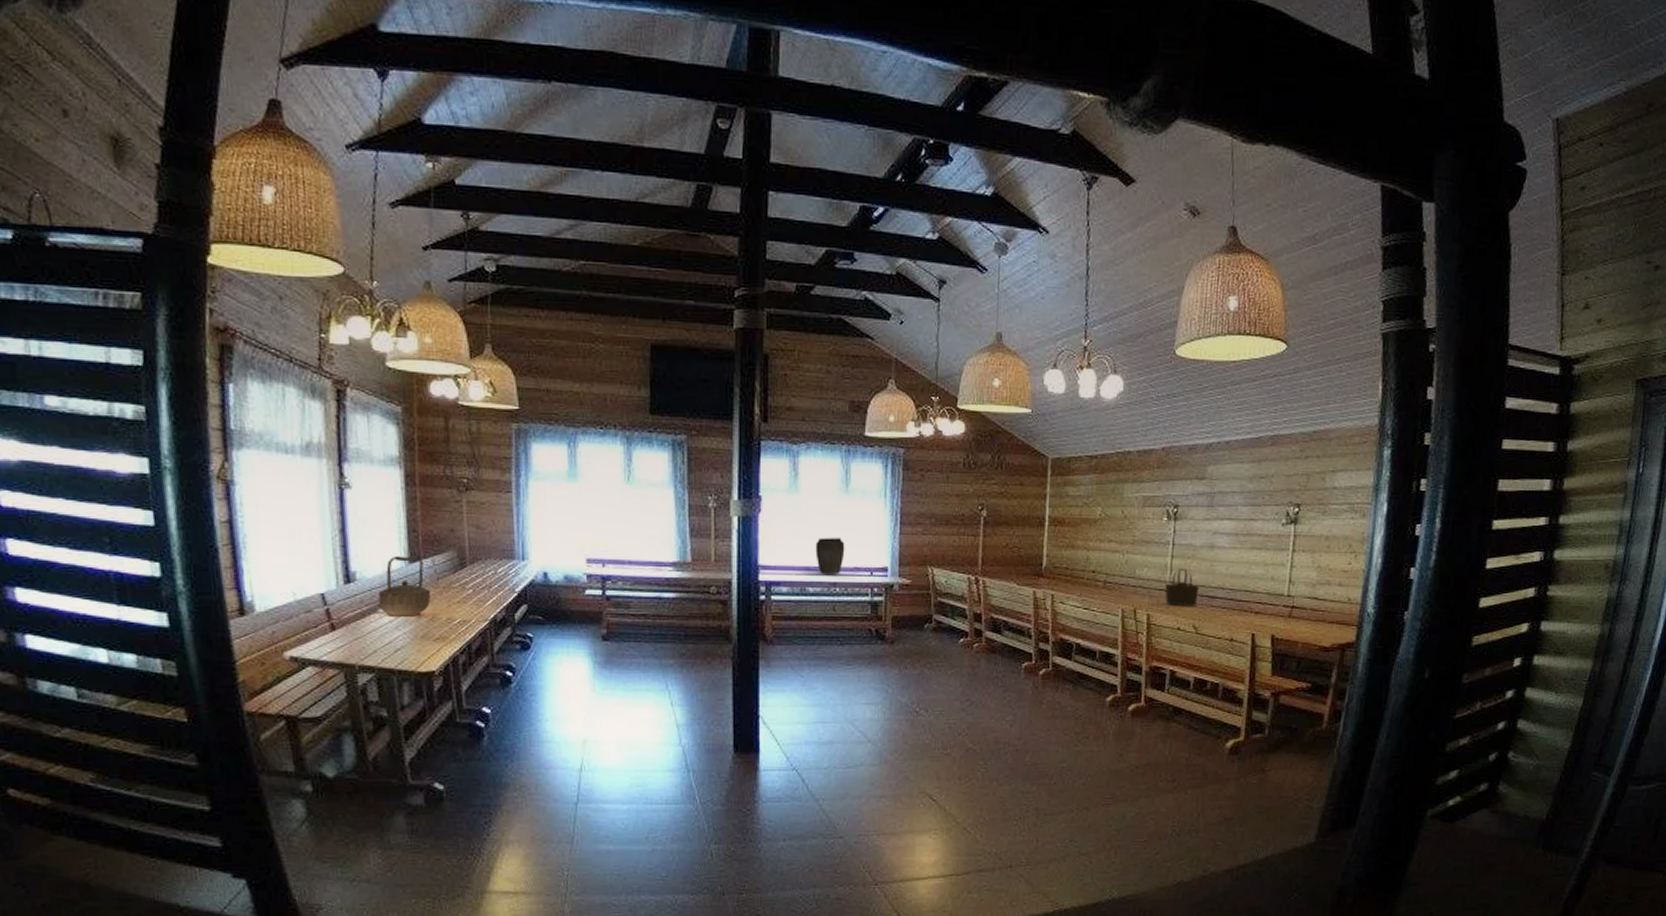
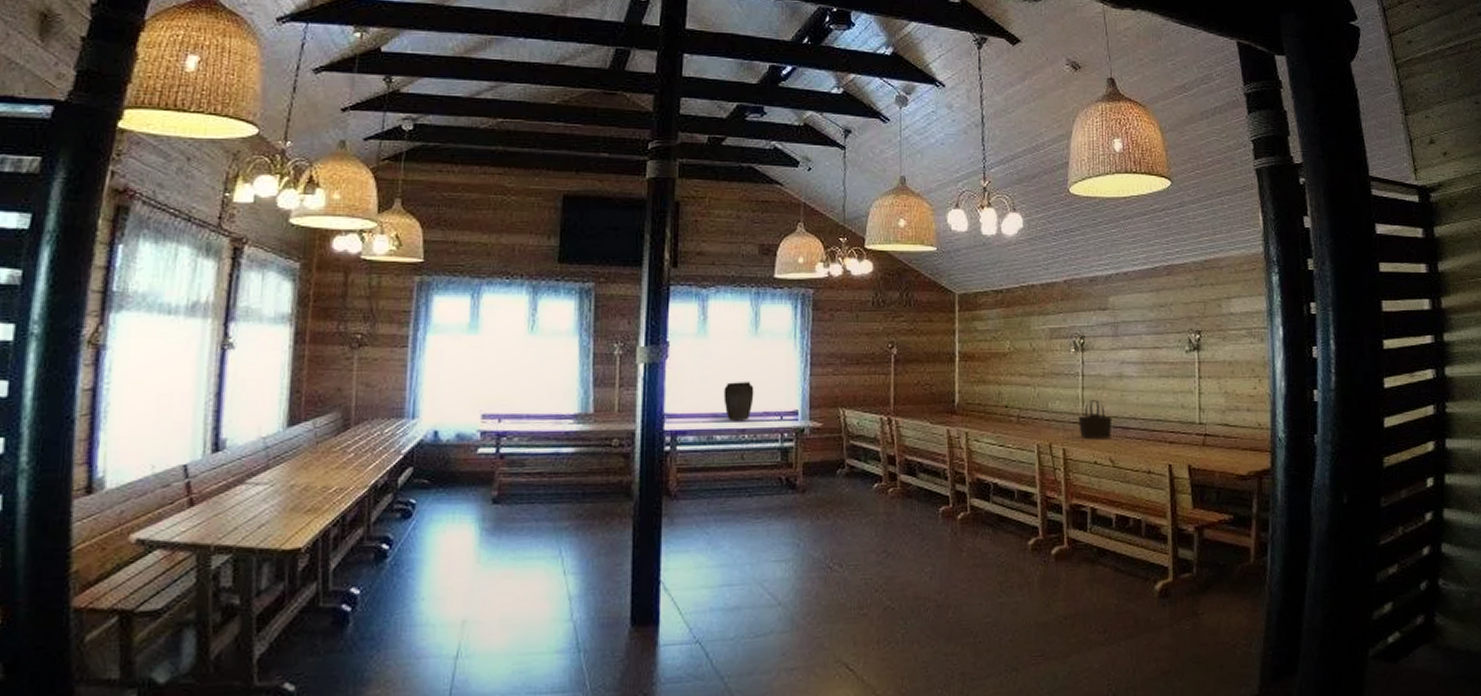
basket: present [378,555,431,618] -> none [247,419,308,489]

